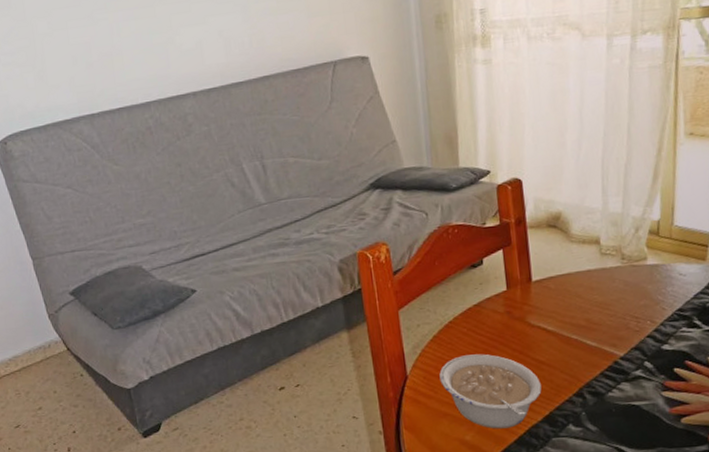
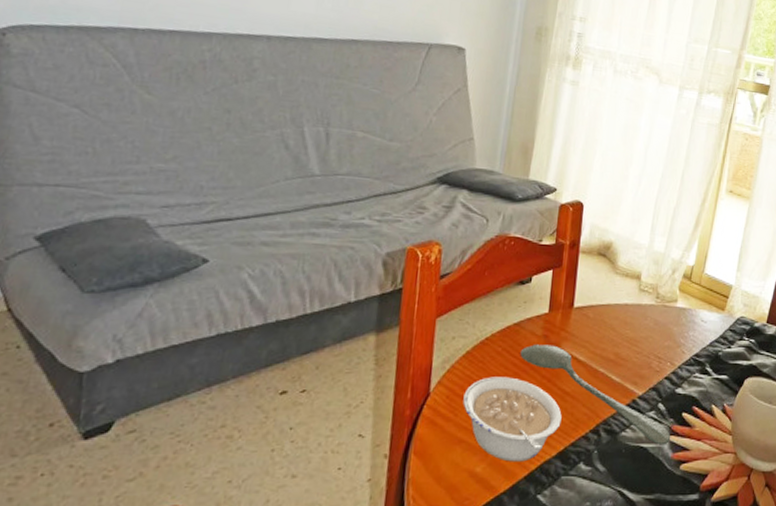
spoon: none [486,319,665,402] -> present [520,344,671,445]

